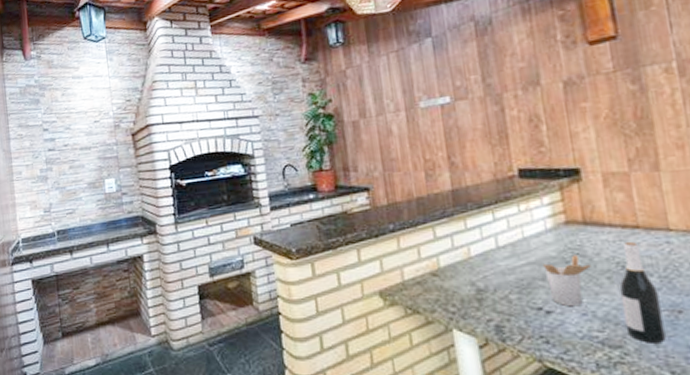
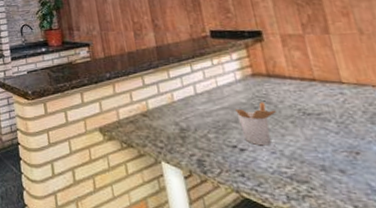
wine bottle: present [619,241,666,343] -> none [302,91,347,180]

